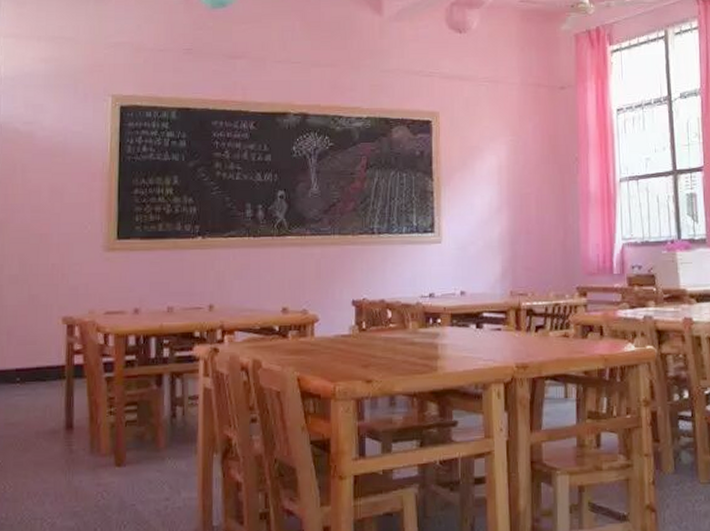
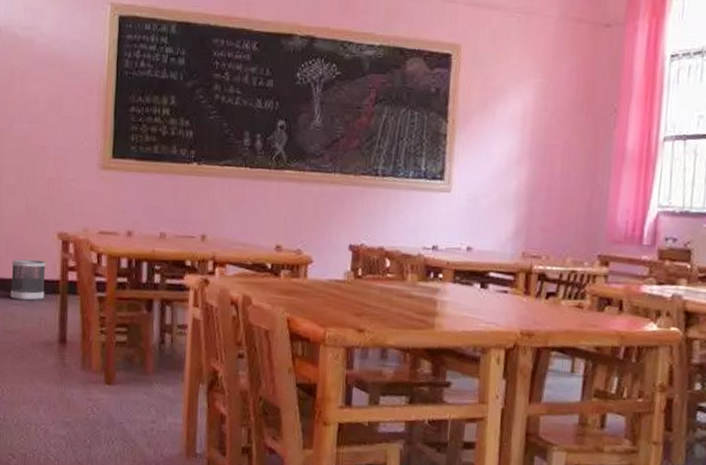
wastebasket: none [13,347,51,390] -> present [10,259,46,301]

